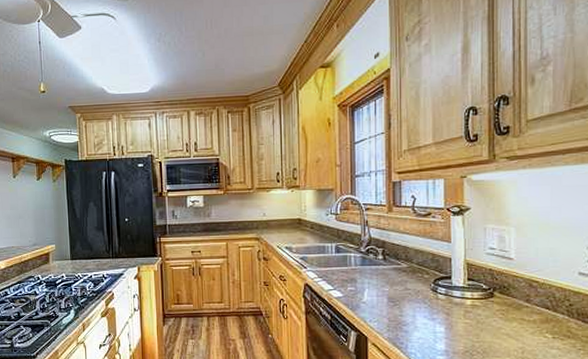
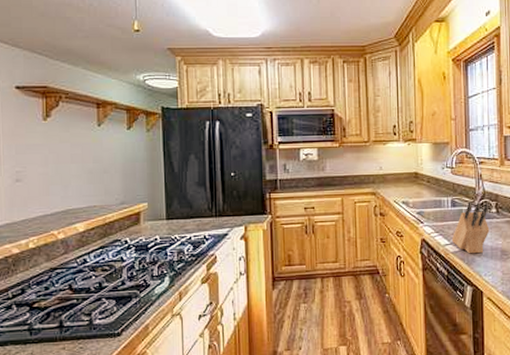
knife block: none [335,249,376,300] -> present [451,202,490,254]

